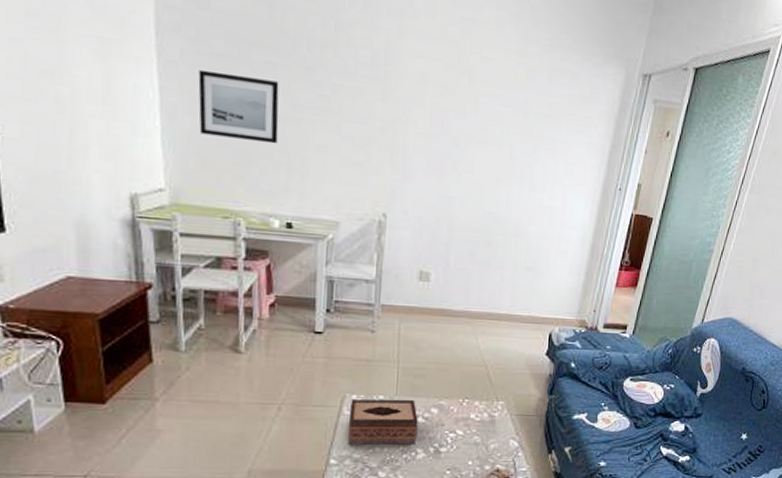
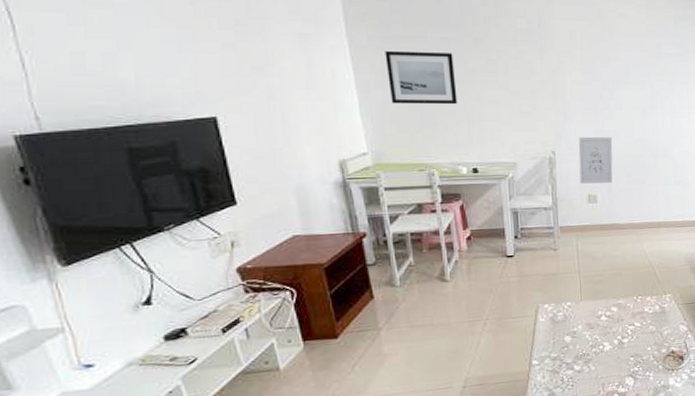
tissue box: present [348,399,418,445] -> none [544,302,603,346]
wall art: none [412,200,457,261] -> present [578,136,613,184]

